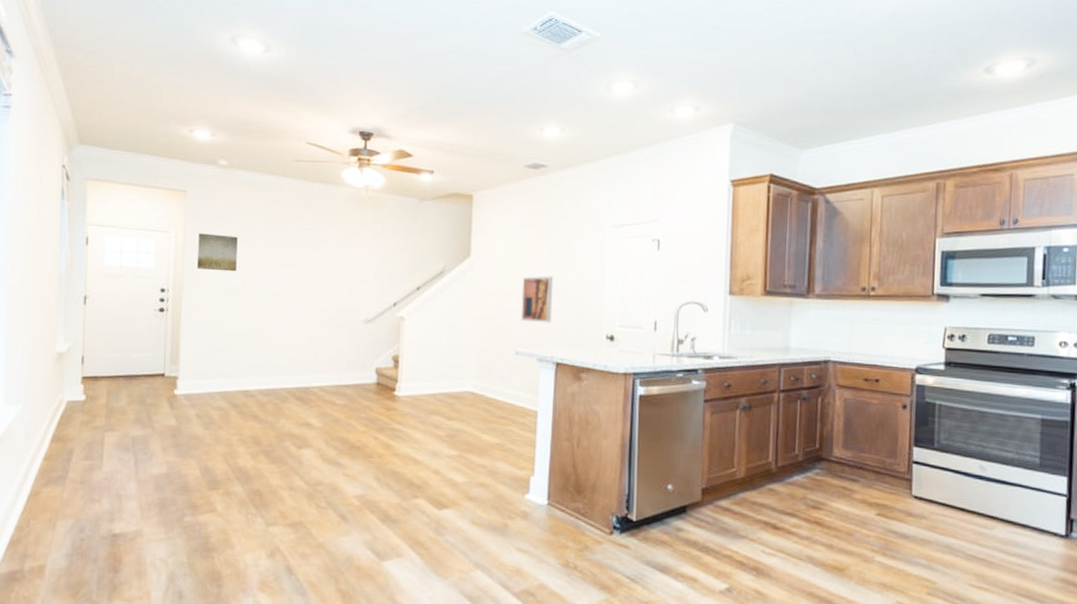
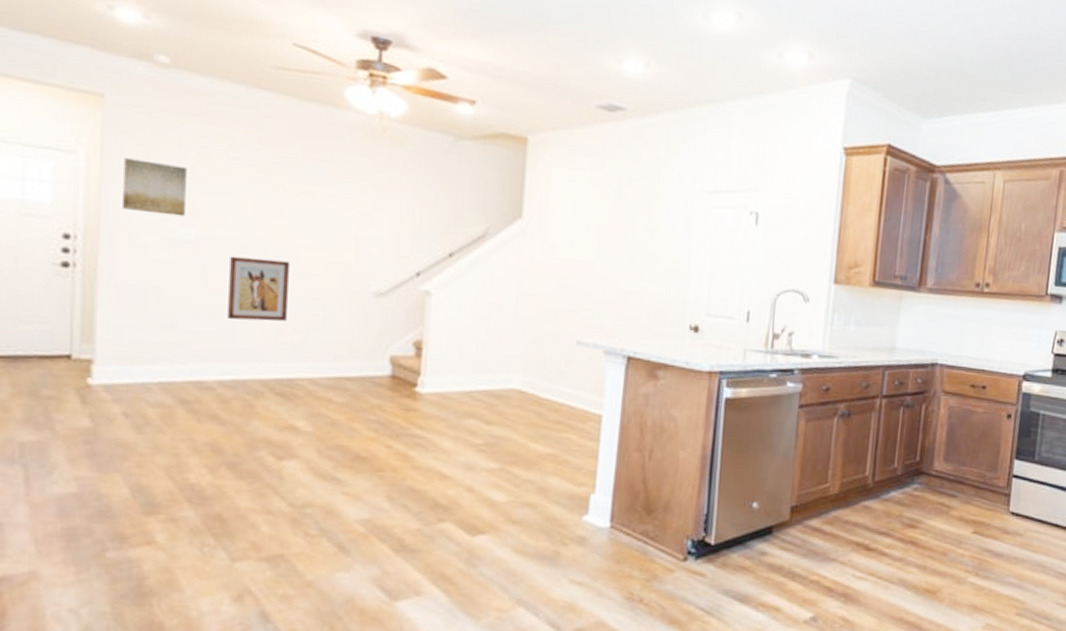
wall art: none [264,298,305,345] -> present [228,256,289,322]
wall art: present [520,276,554,323] -> none [584,248,628,308]

